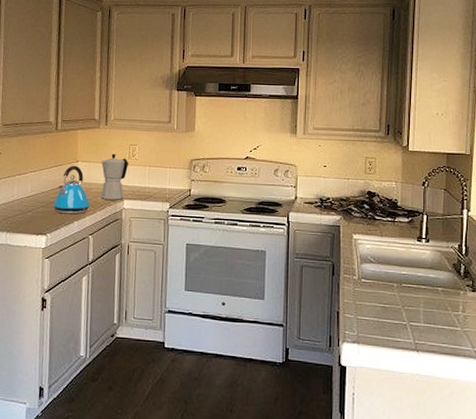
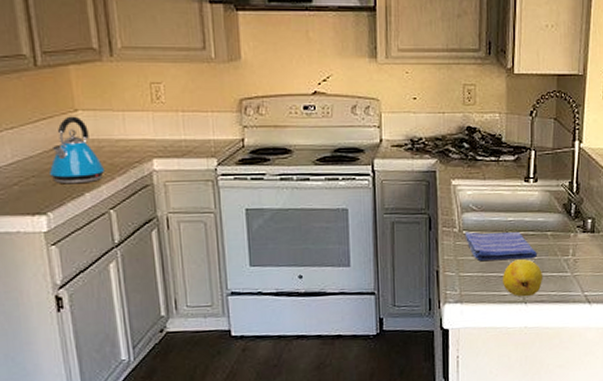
moka pot: present [100,153,129,200] -> none [111,96,153,160]
dish towel: none [363,280,428,311] -> present [464,232,537,262]
fruit: none [397,310,434,346] -> present [503,259,542,297]

